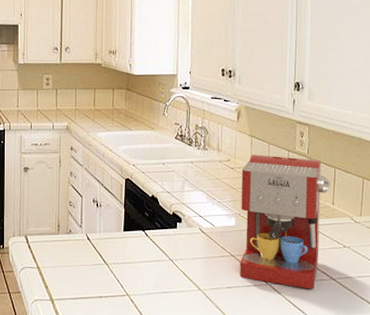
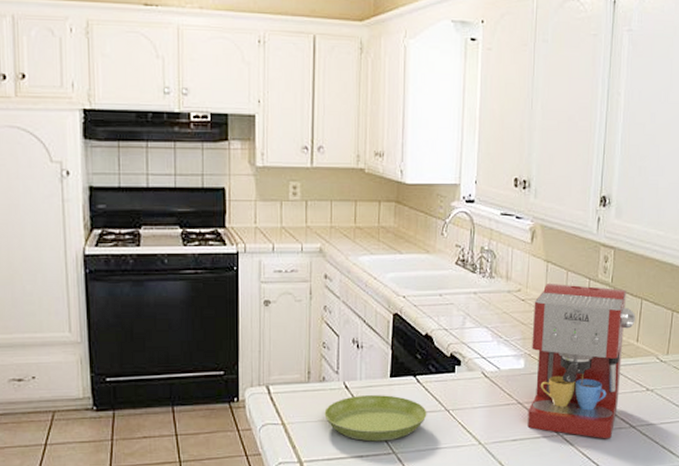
saucer: none [71,246,154,285] -> present [324,395,427,442]

